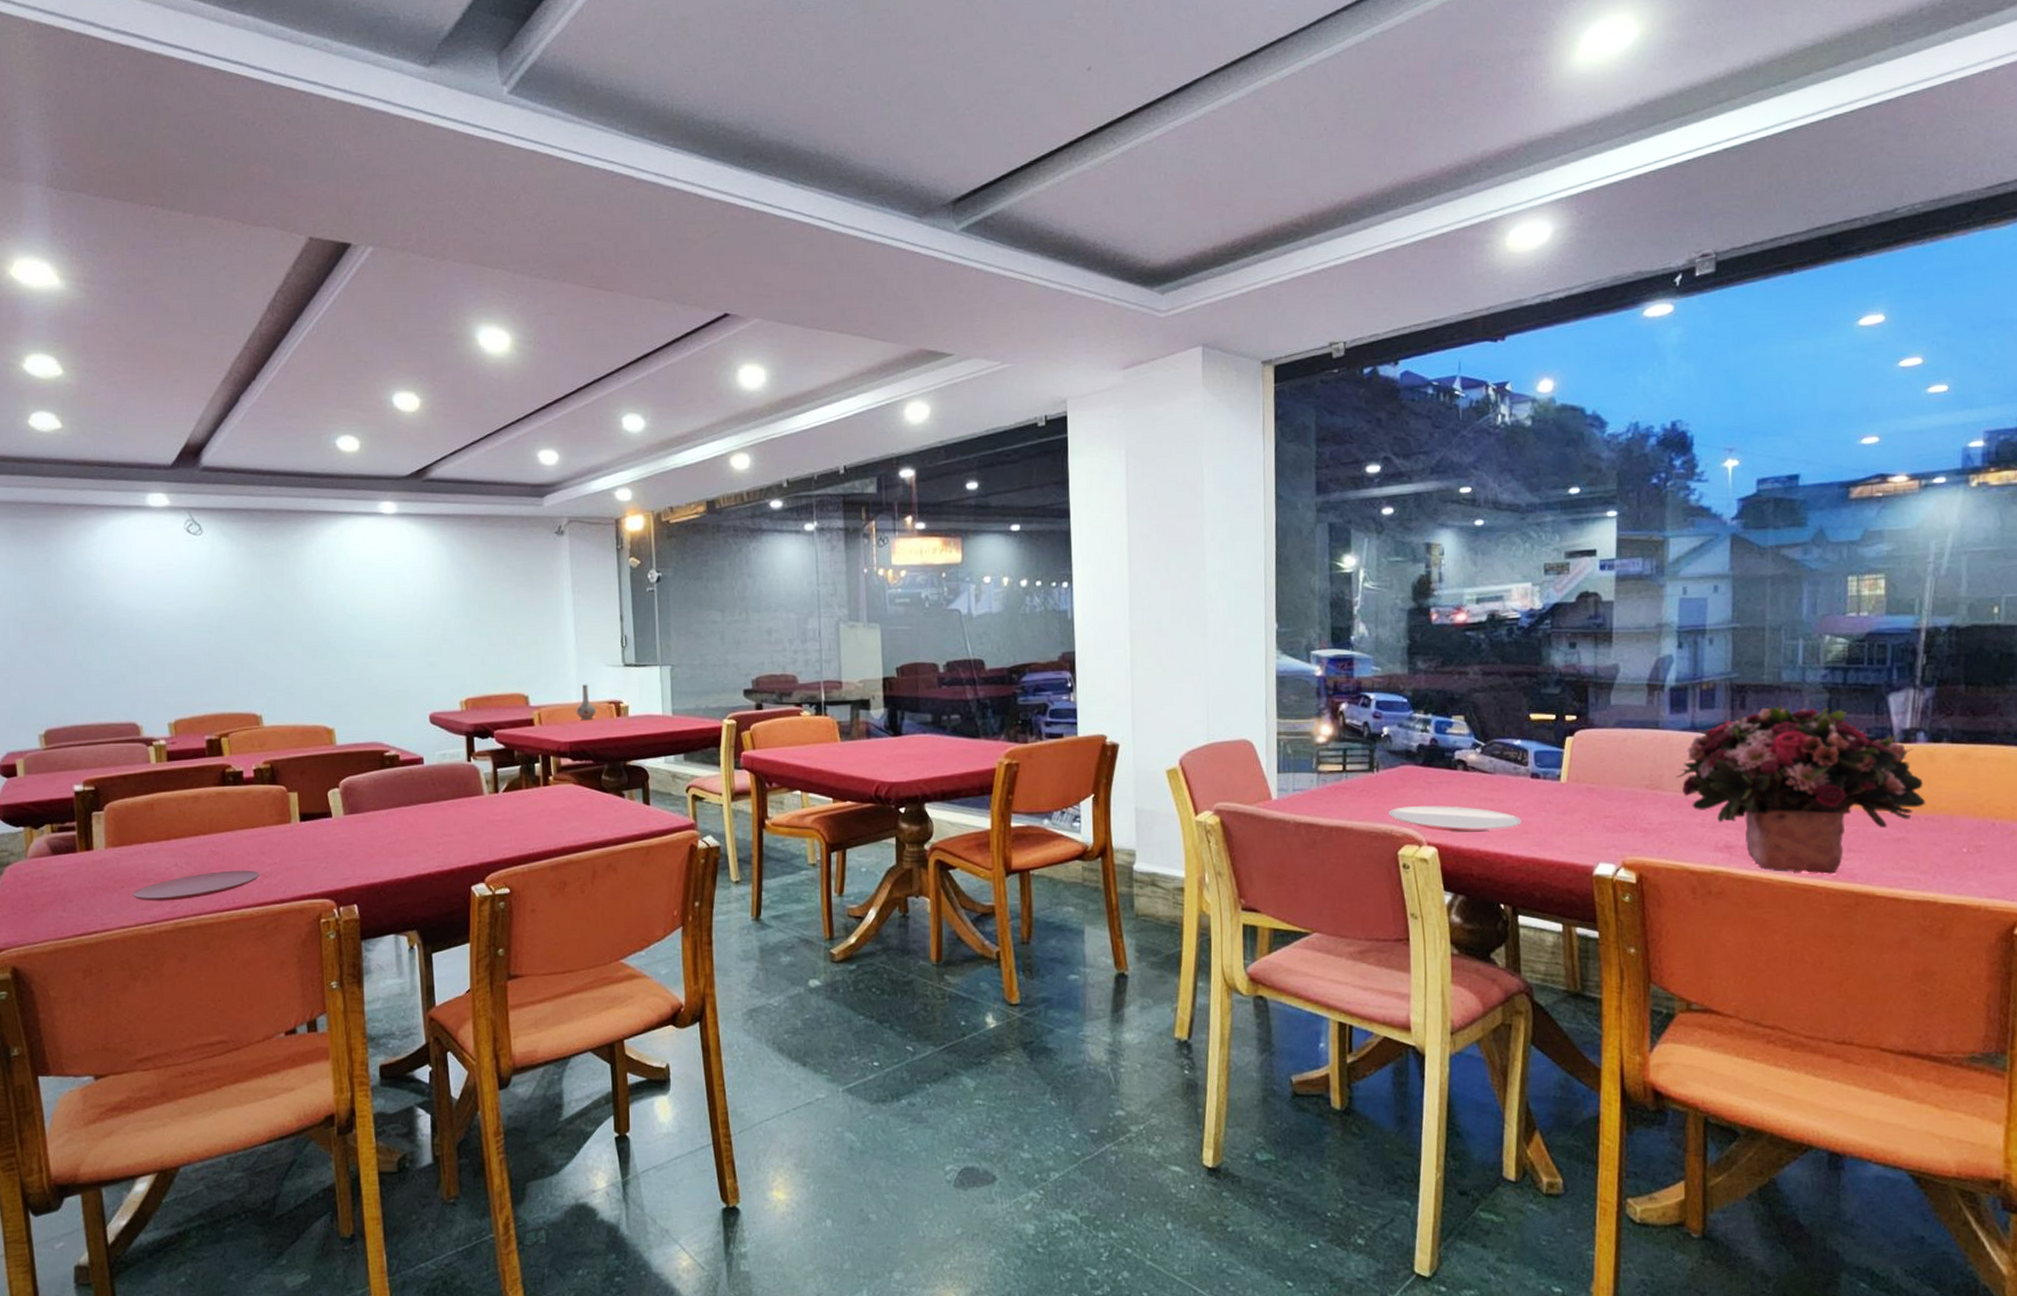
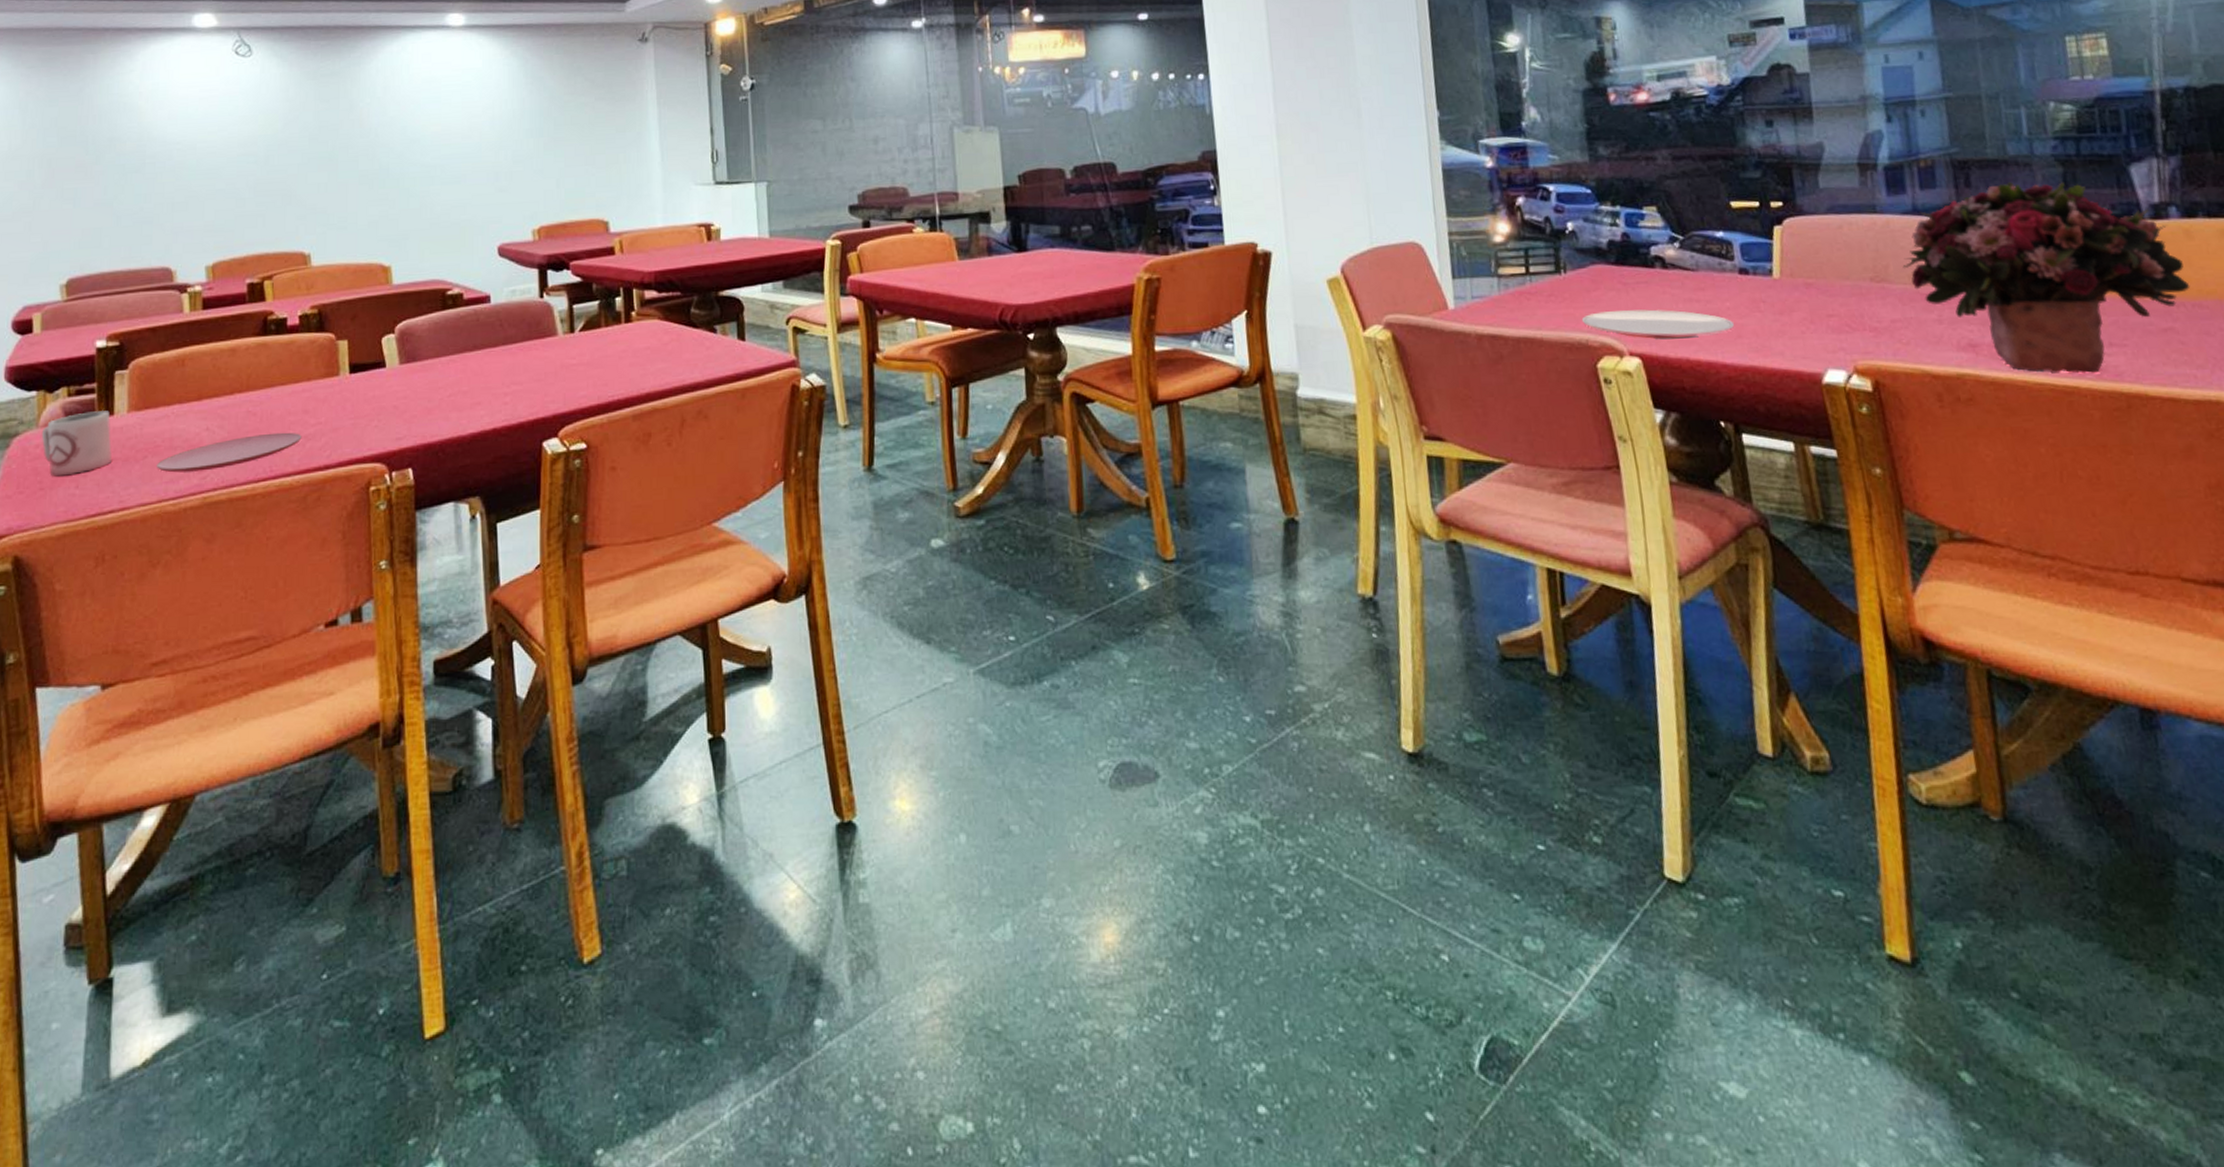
cup: none [30,845,94,901] -> present [41,409,113,476]
vase: present [576,684,597,720] -> none [661,206,685,246]

